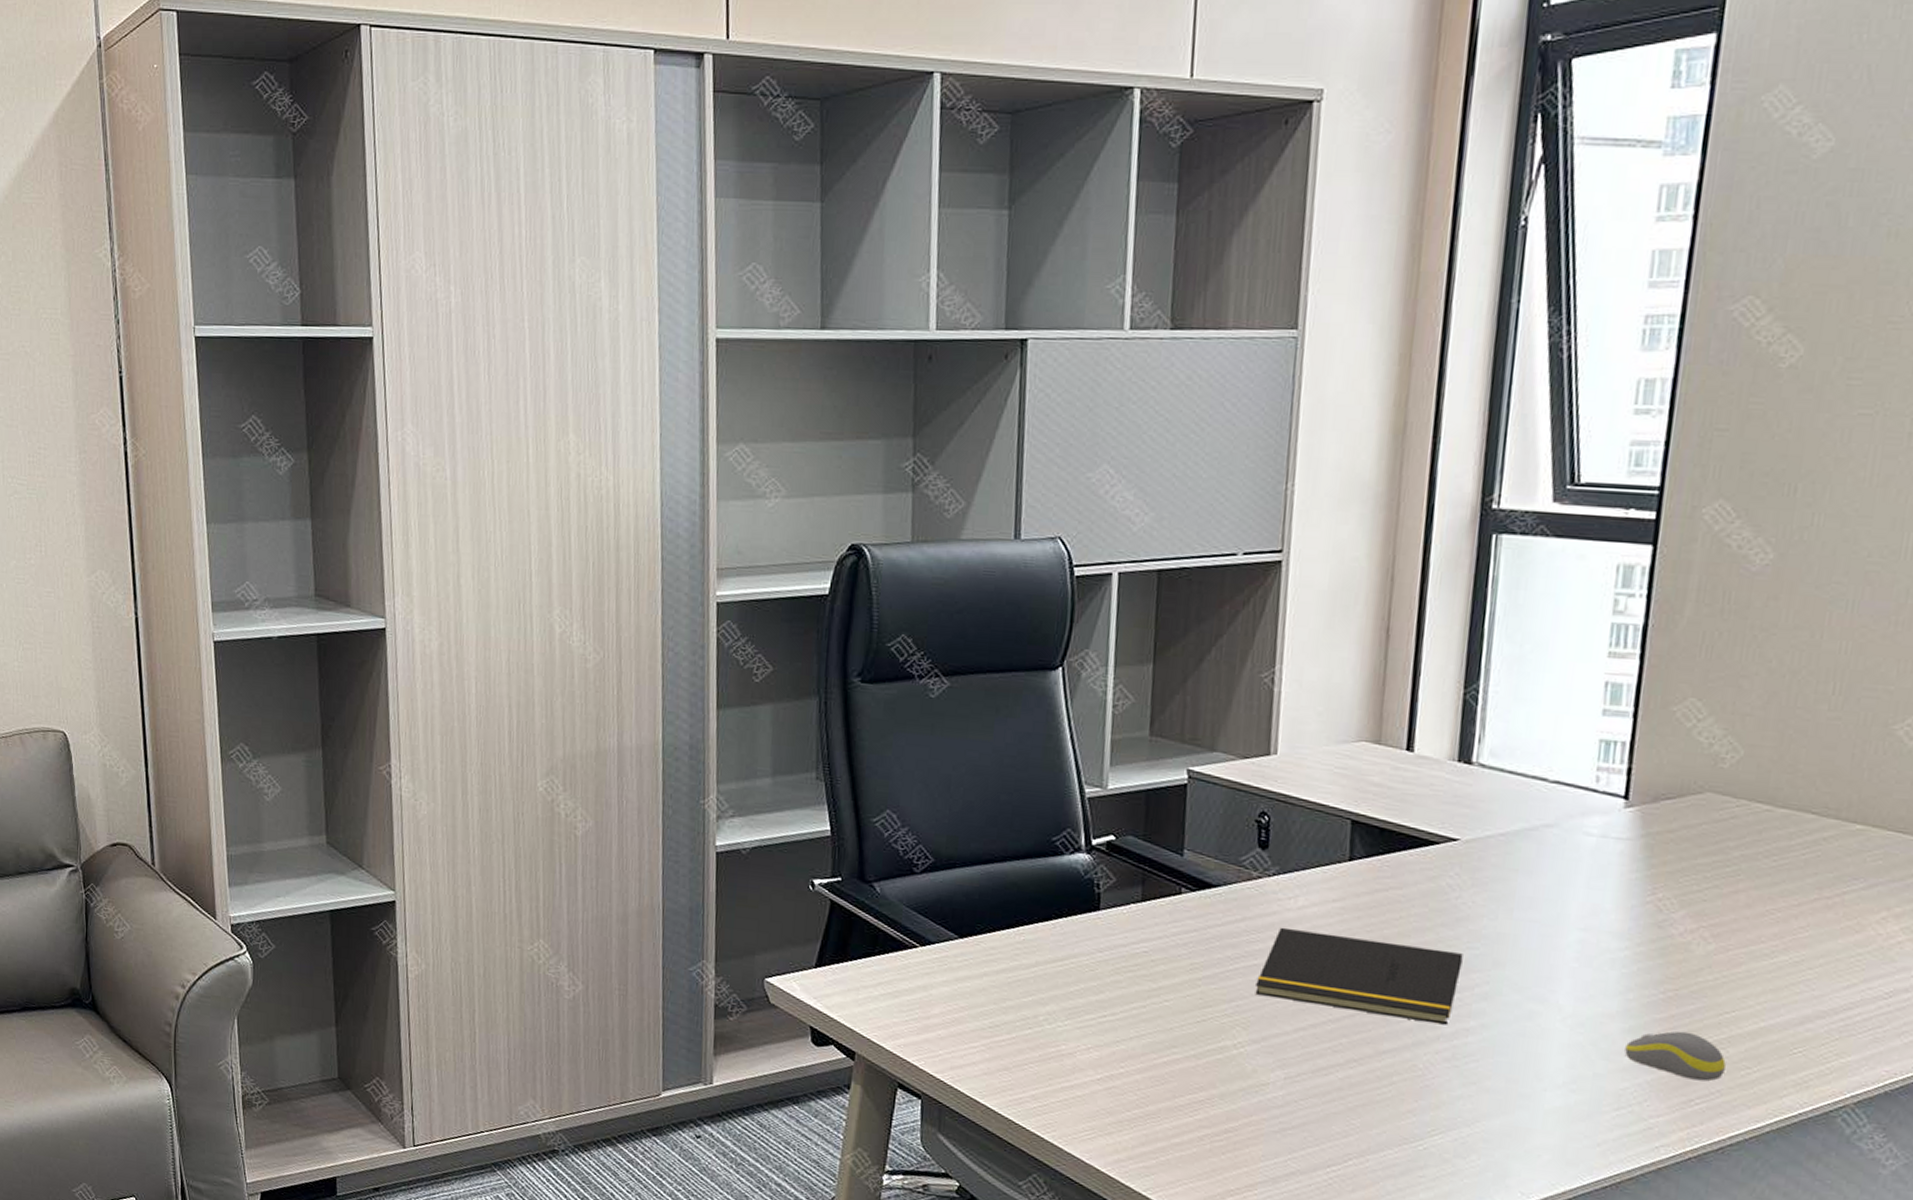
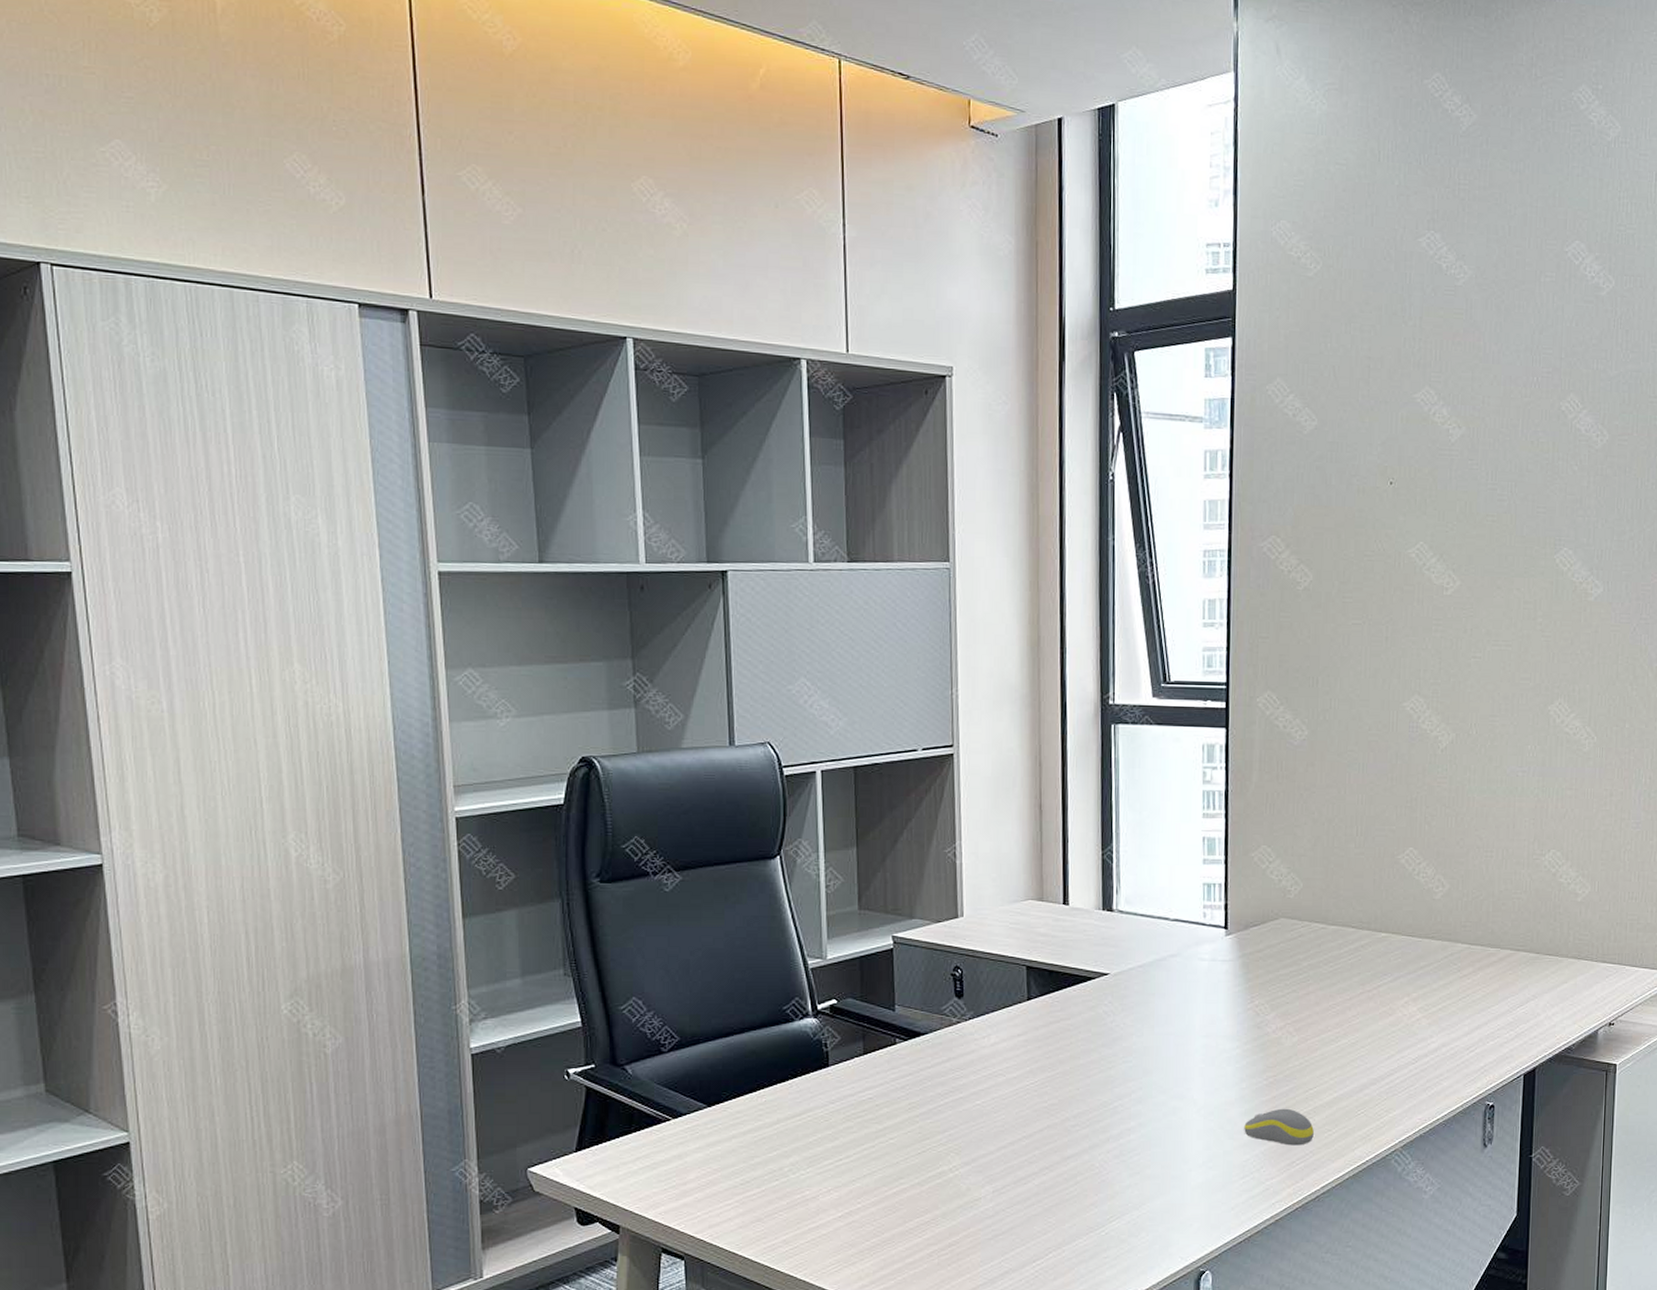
notepad: present [1255,927,1463,1025] -> none [963,1062,1121,1128]

